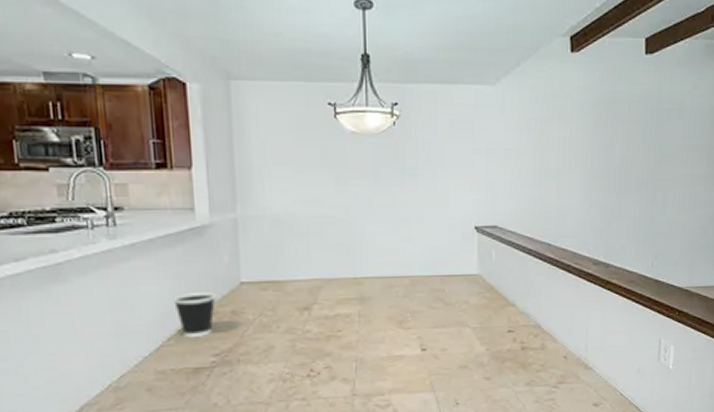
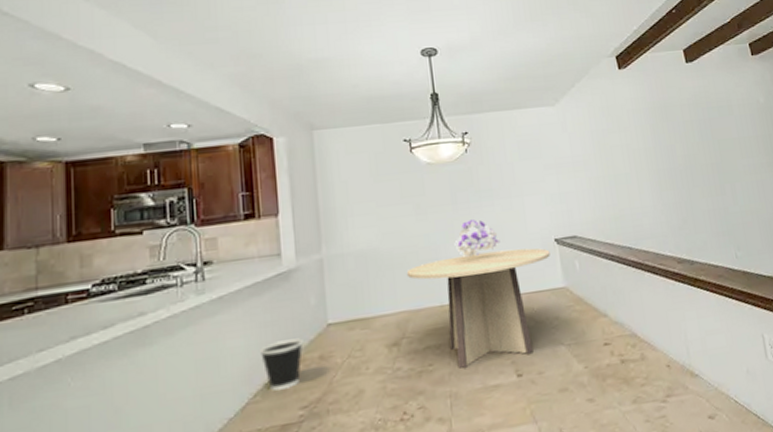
dining table: none [322,231,468,337] -> present [406,248,550,368]
bouquet: none [373,197,420,235] -> present [454,220,500,258]

